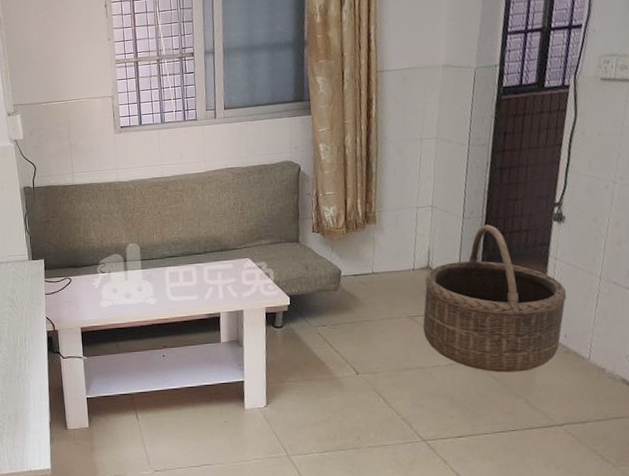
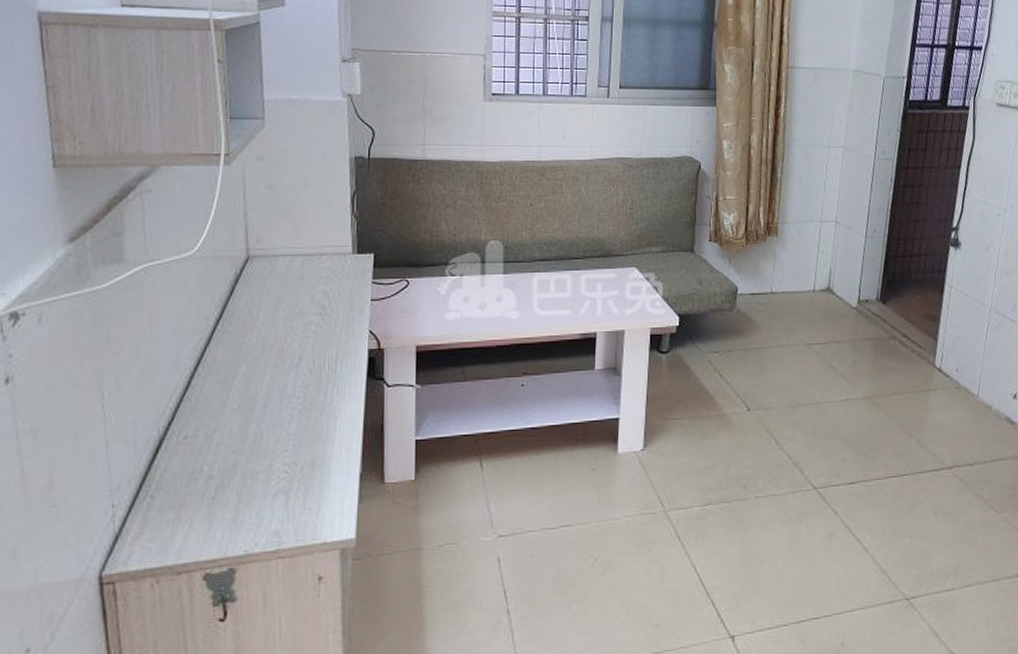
basket: present [423,225,567,373] -> none [820,246,960,410]

